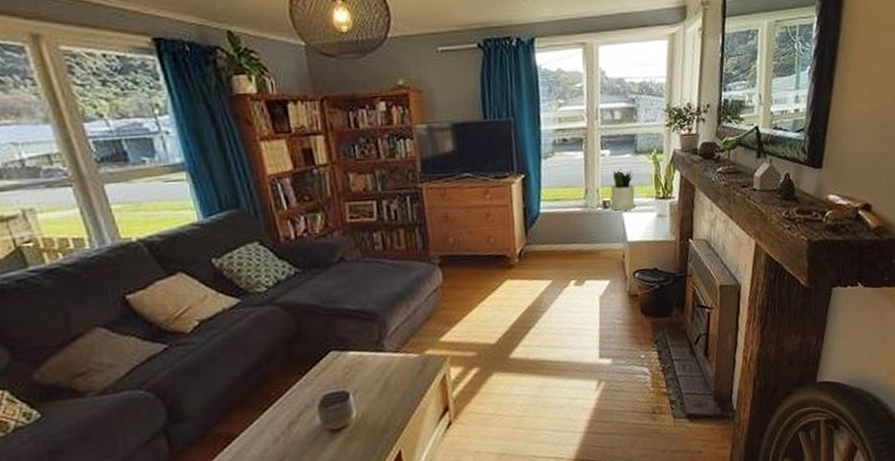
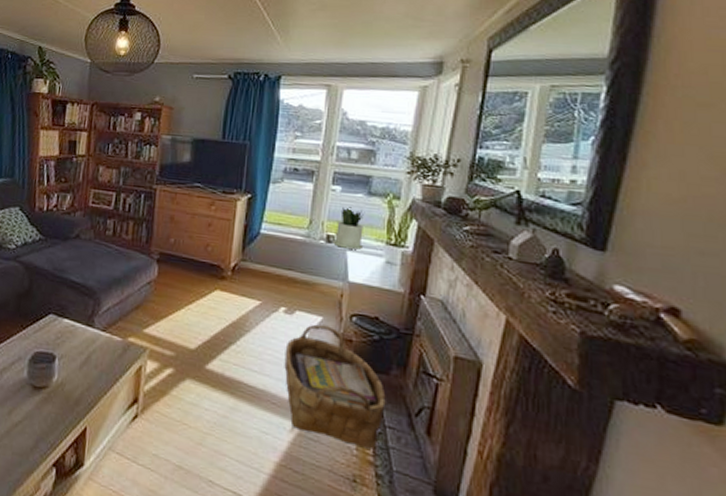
woven basket: none [580,287,671,386] -> present [284,324,386,450]

